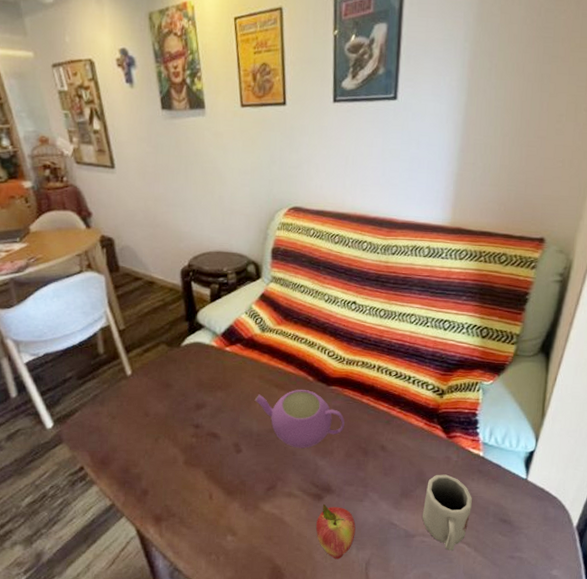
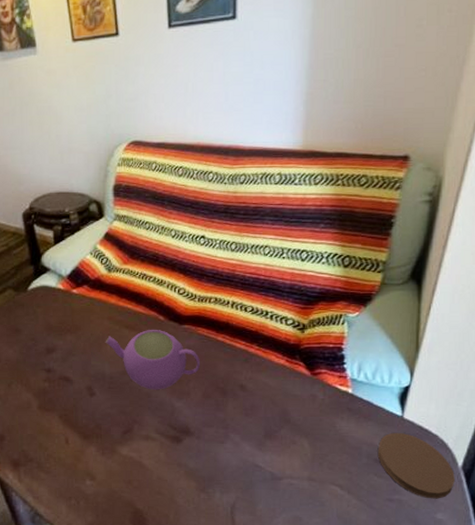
fruit: present [315,504,356,560] -> none [176,447,218,504]
cup: present [421,474,472,551] -> none [288,413,342,493]
coaster: none [502,493,570,557] -> present [377,432,455,499]

